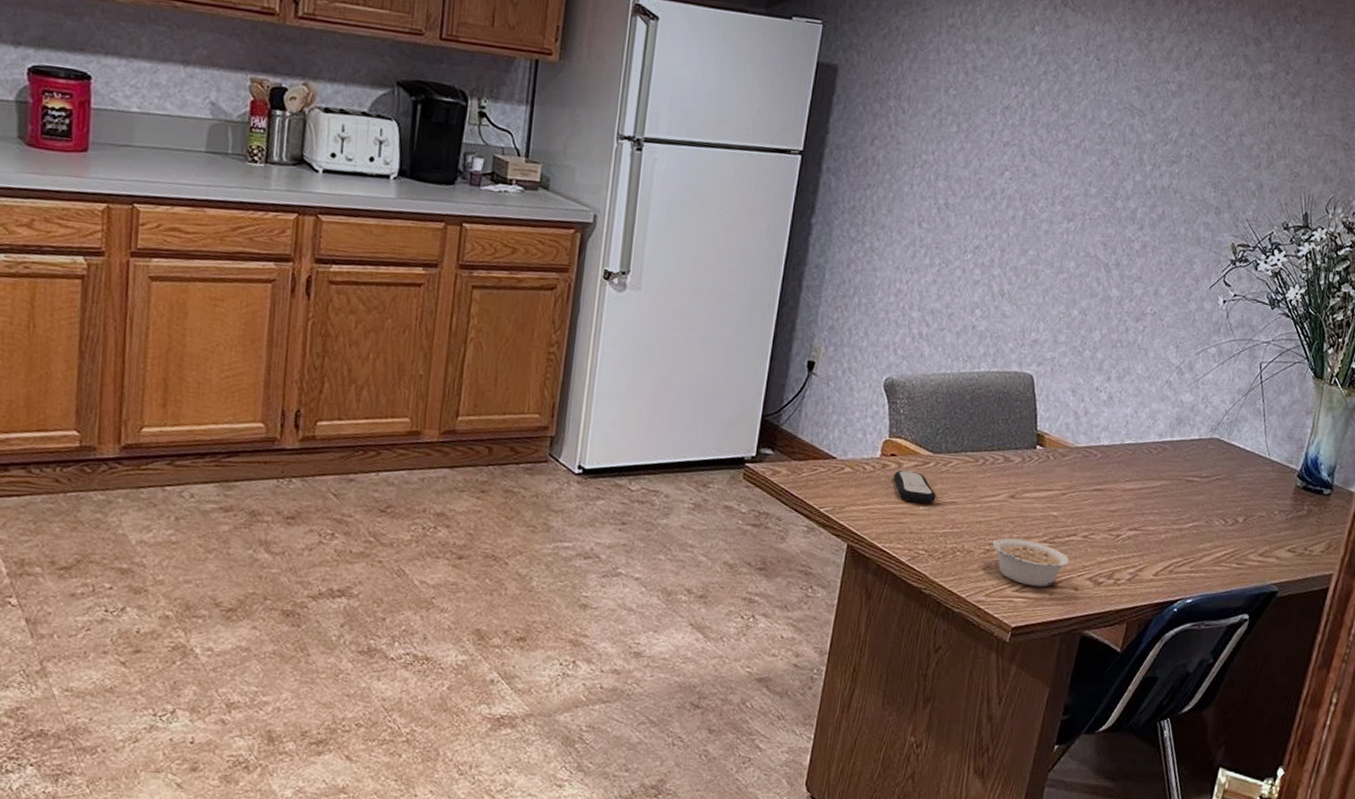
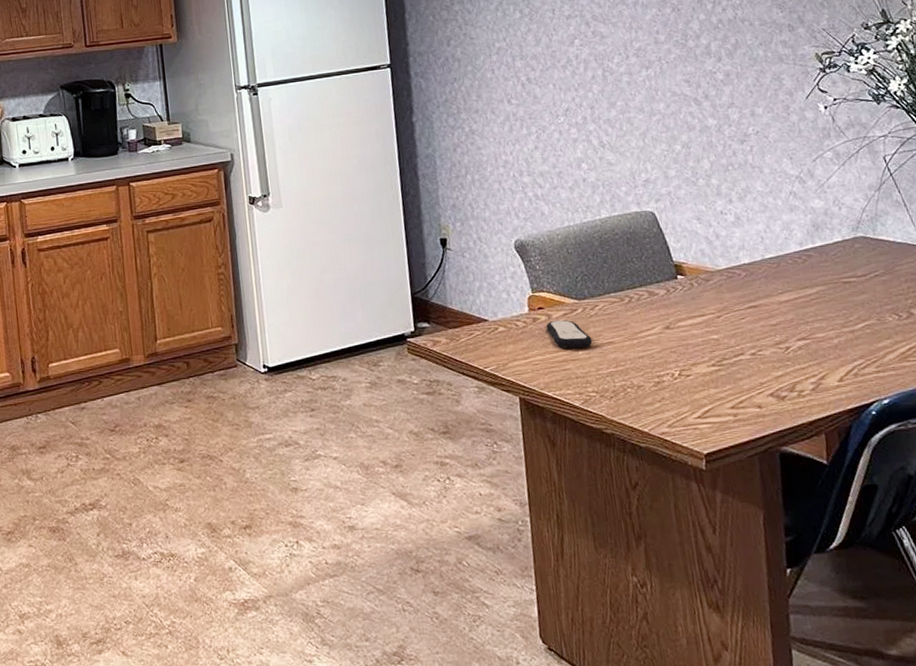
legume: present [993,538,1070,587] -> none [661,366,745,411]

